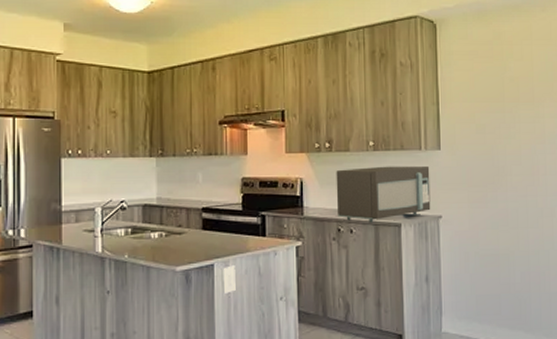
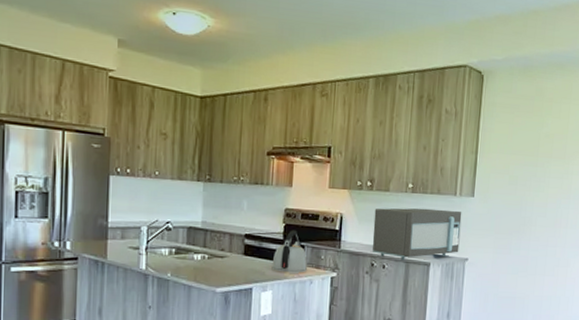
kettle: none [232,199,271,247] -> present [271,230,308,275]

